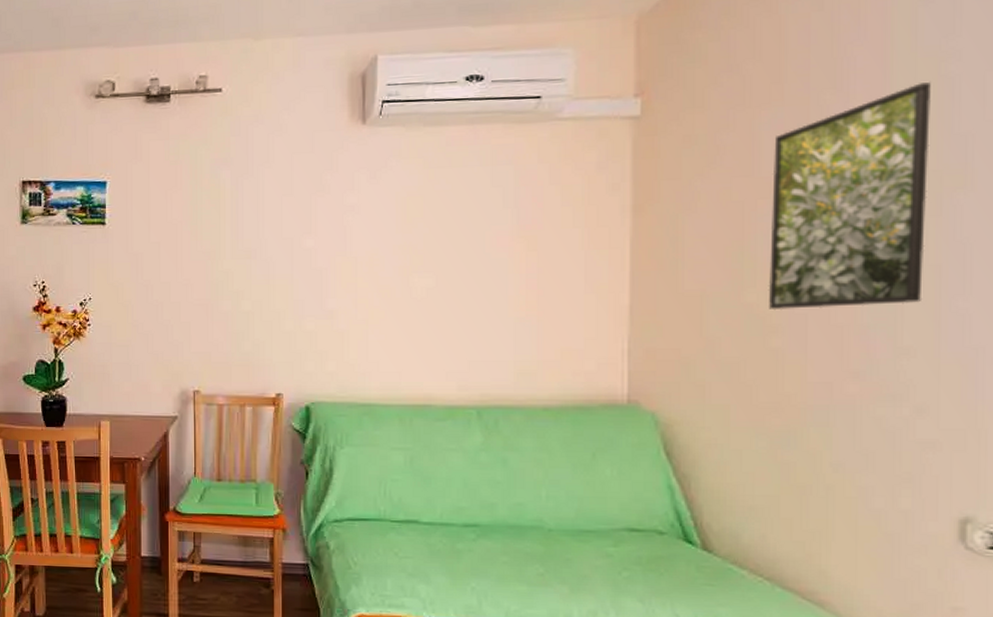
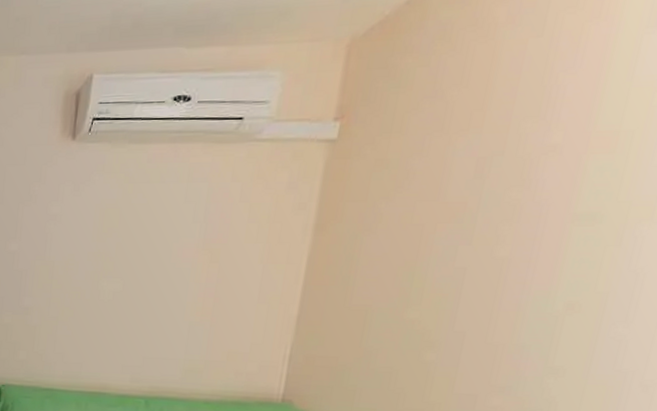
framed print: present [768,82,931,311] -> none [430,113,640,328]

